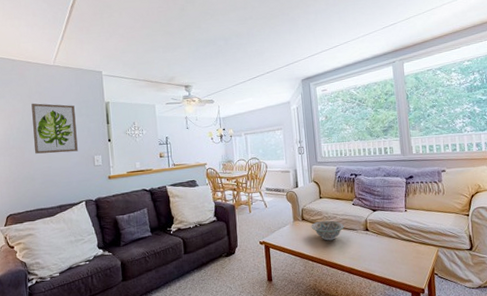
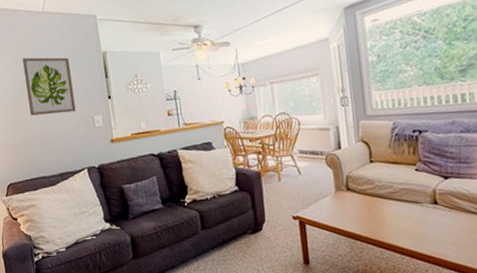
decorative bowl: present [311,220,344,241] -> none [358,190,404,216]

